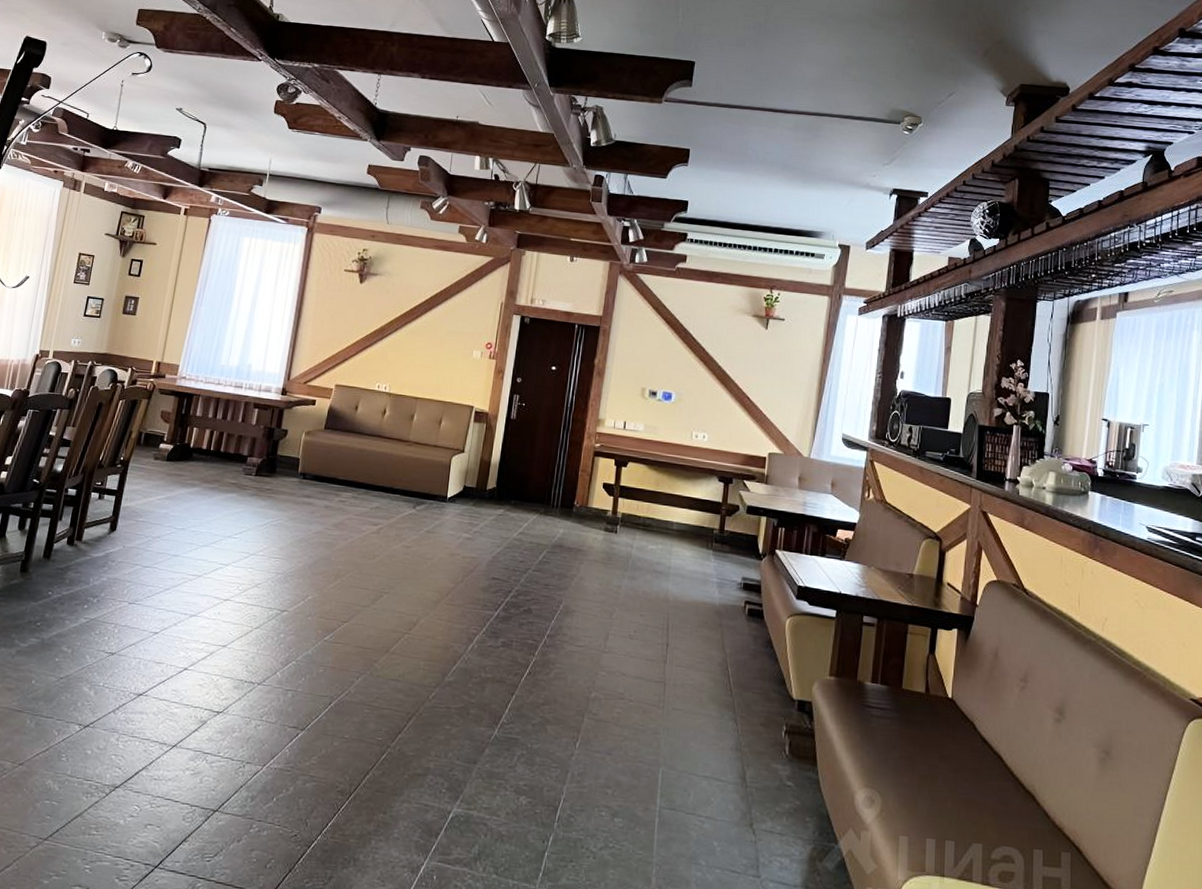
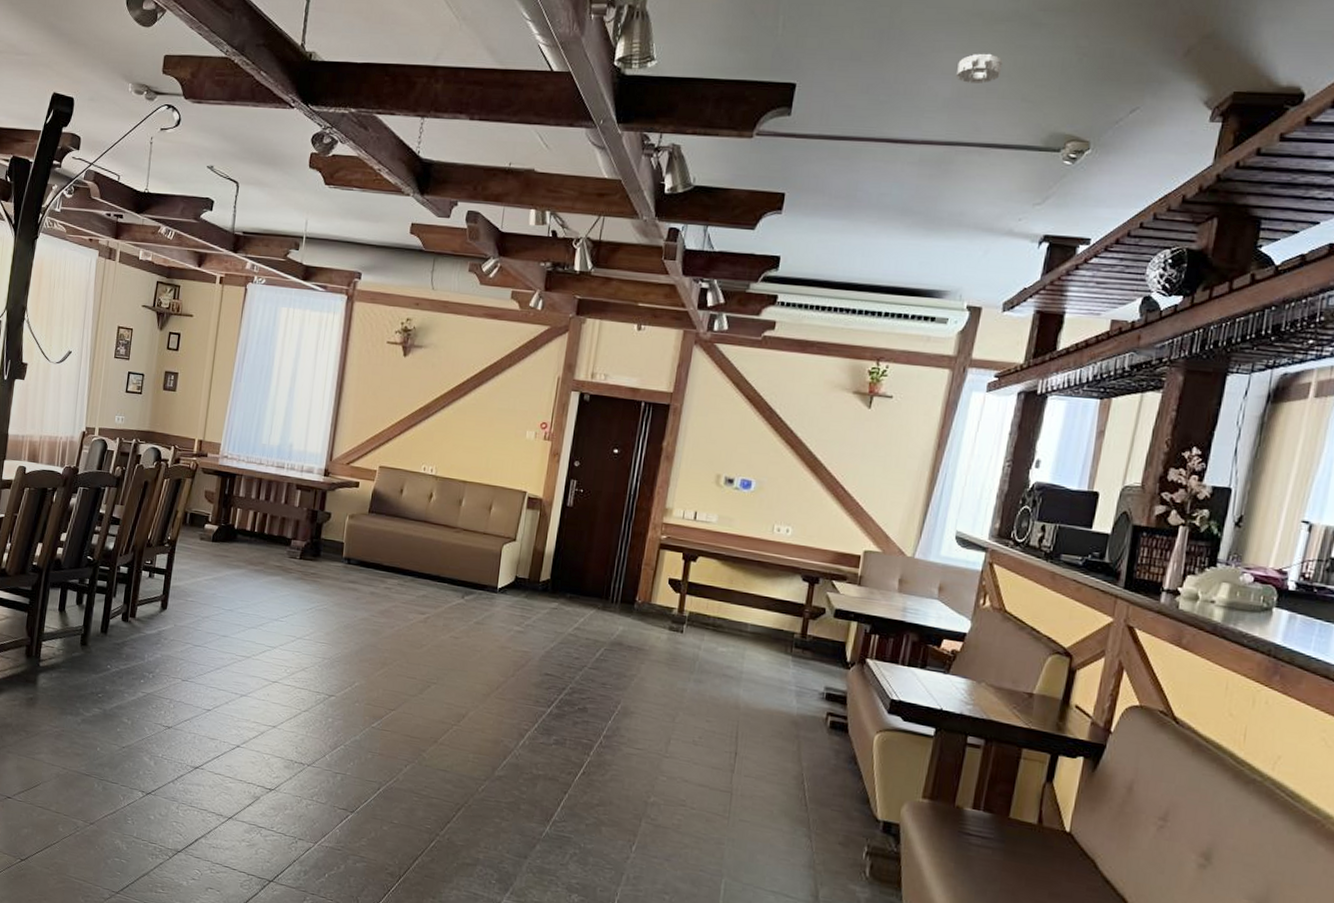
smoke detector: none [819,45,853,69] -> present [956,53,1003,84]

